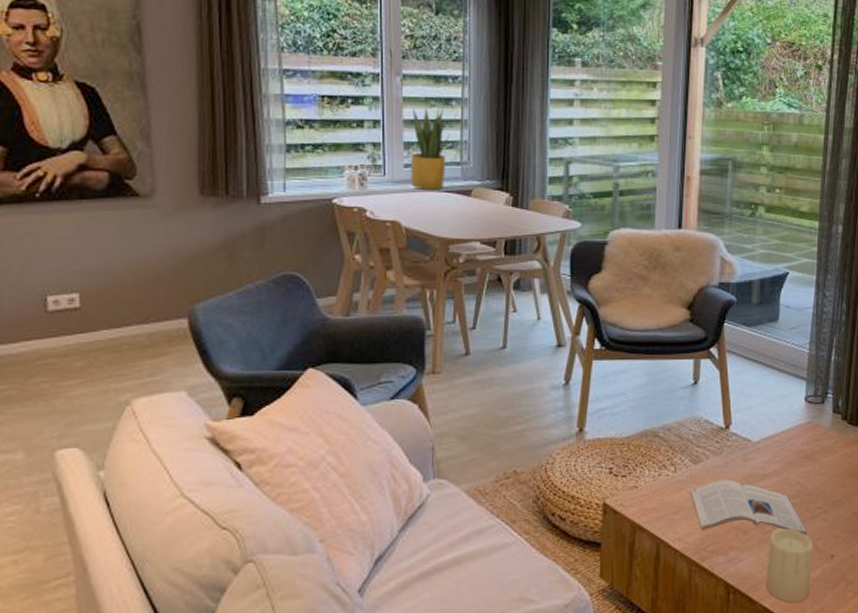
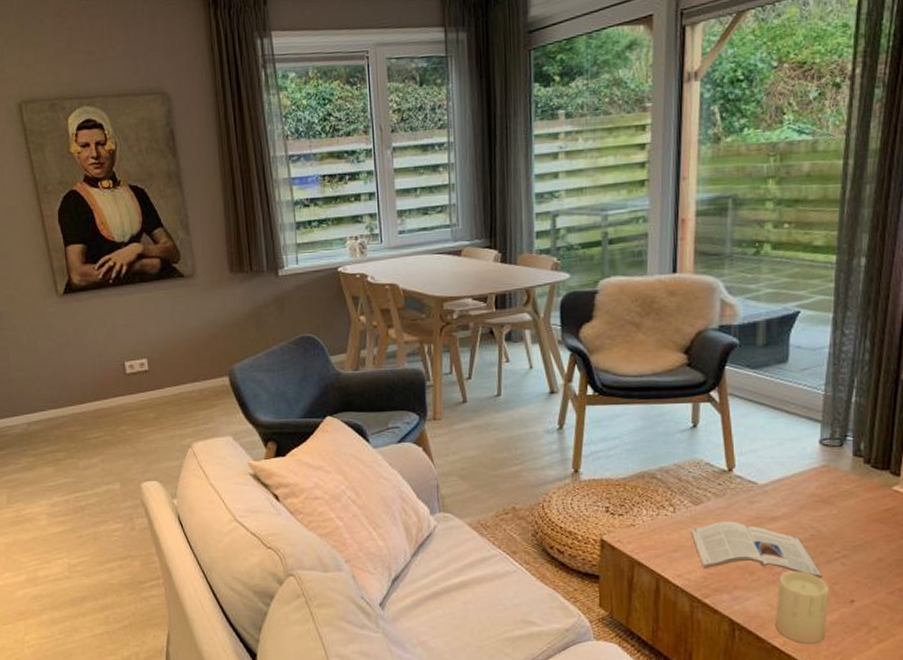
planter: present [410,107,451,190] -> none [404,174,440,253]

